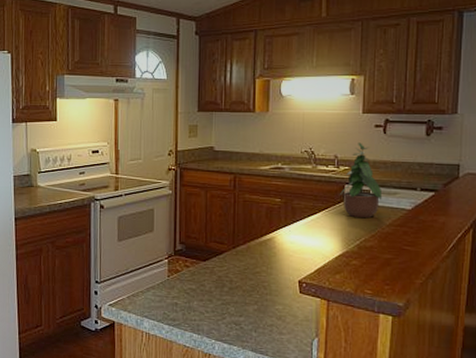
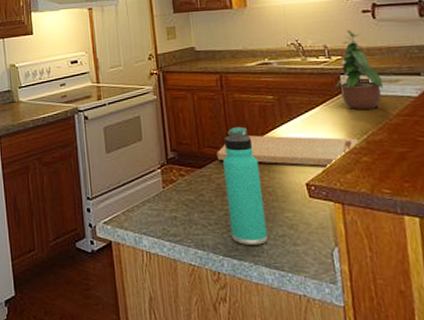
cutting board: none [222,234,351,266] -> present [217,135,359,166]
thermos bottle: none [225,225,259,332] -> present [223,126,268,245]

